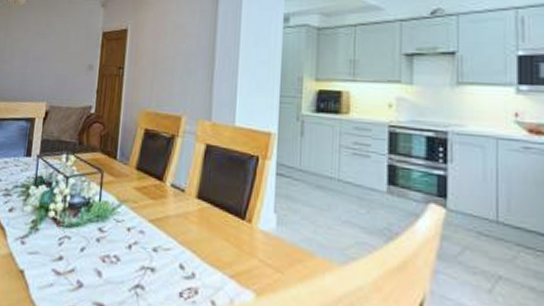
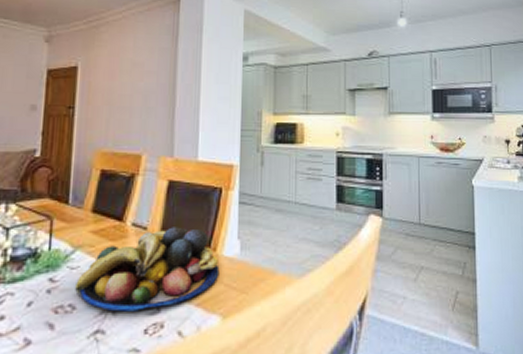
fruit bowl: none [120,192,254,273] -> present [75,227,220,312]

